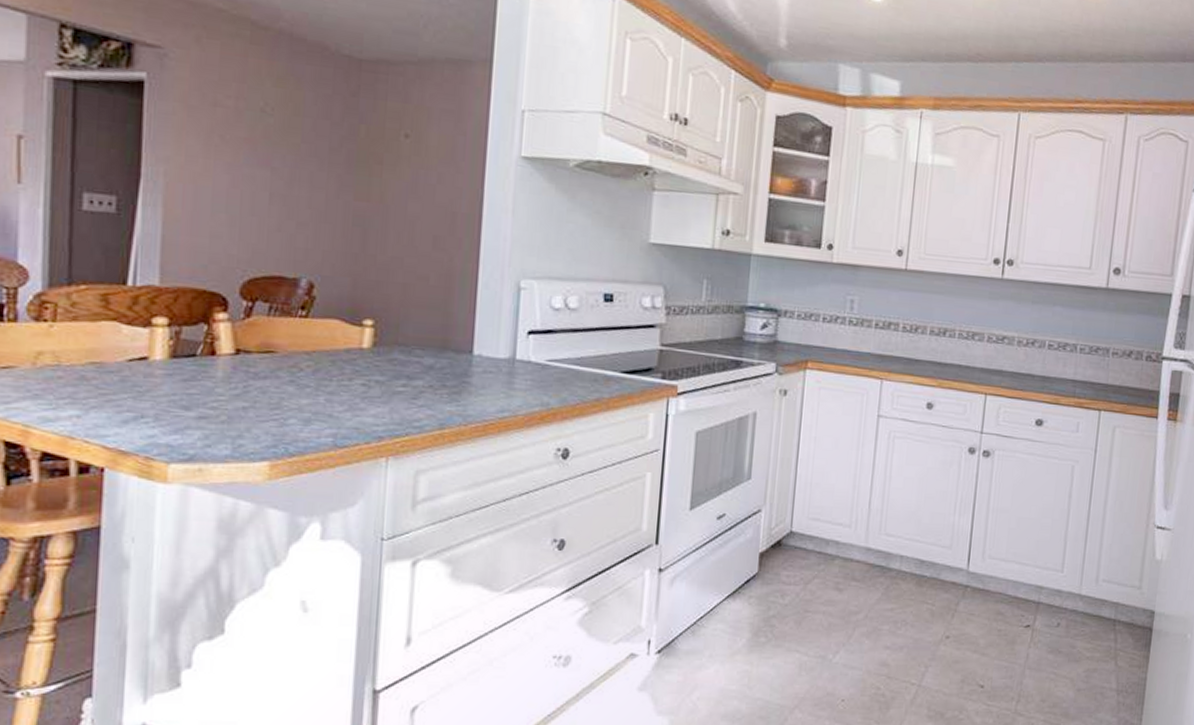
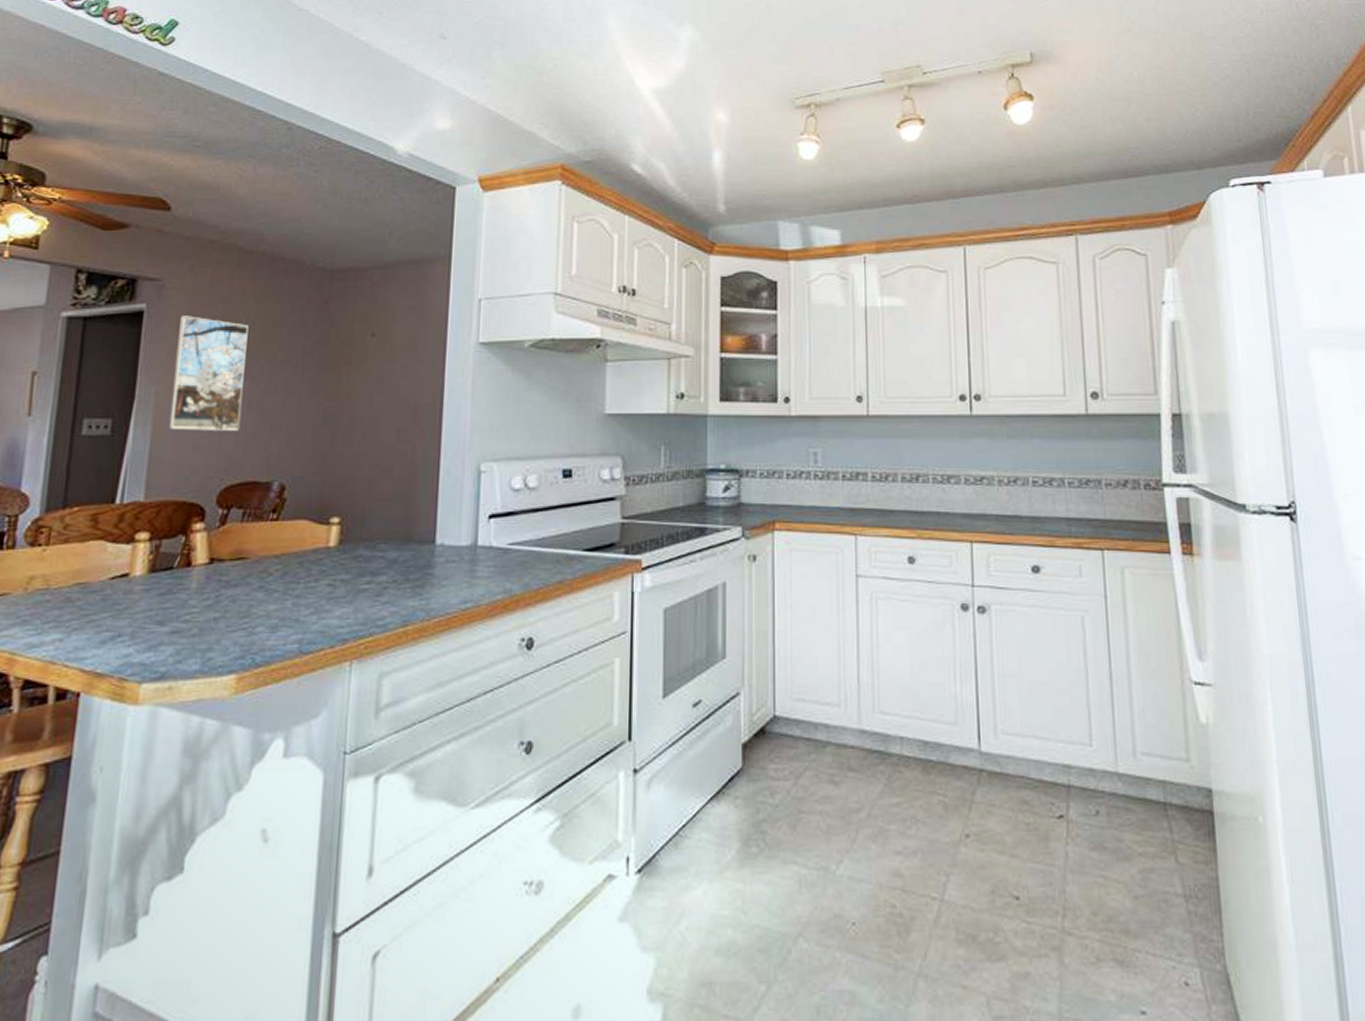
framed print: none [181,91,267,222] -> present [168,315,249,431]

